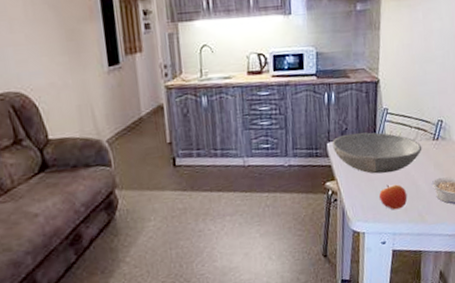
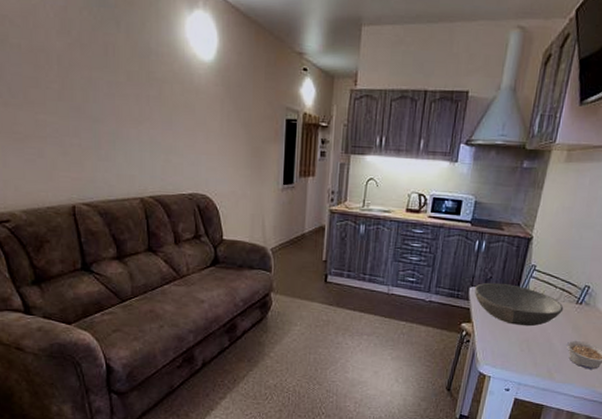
apple: present [379,184,408,210] -> none [511,336,540,362]

